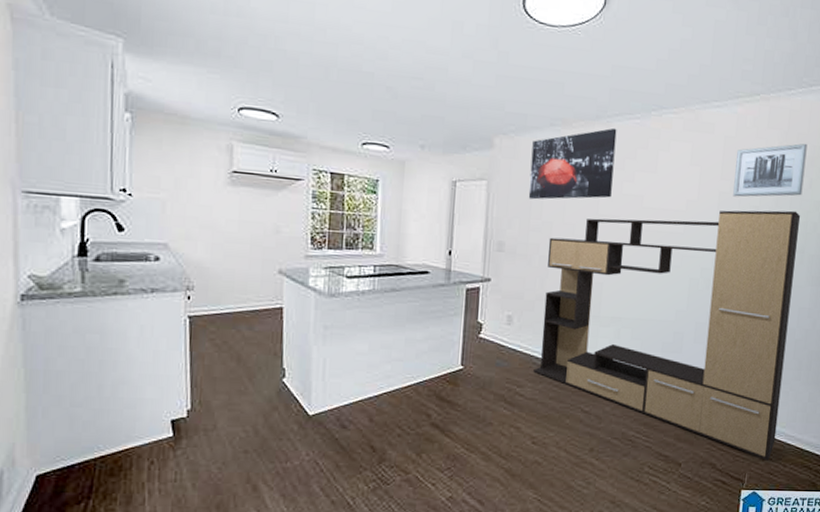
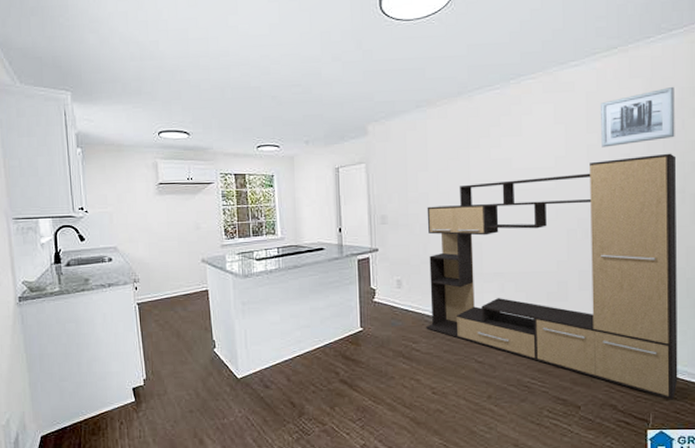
wall art: present [528,127,617,200] -> none [402,100,480,175]

